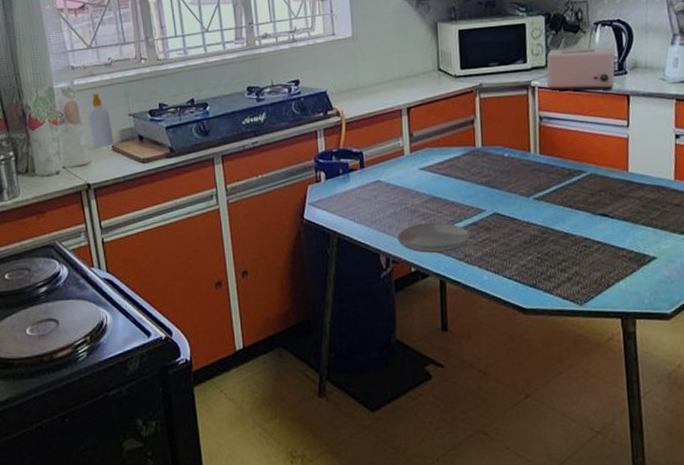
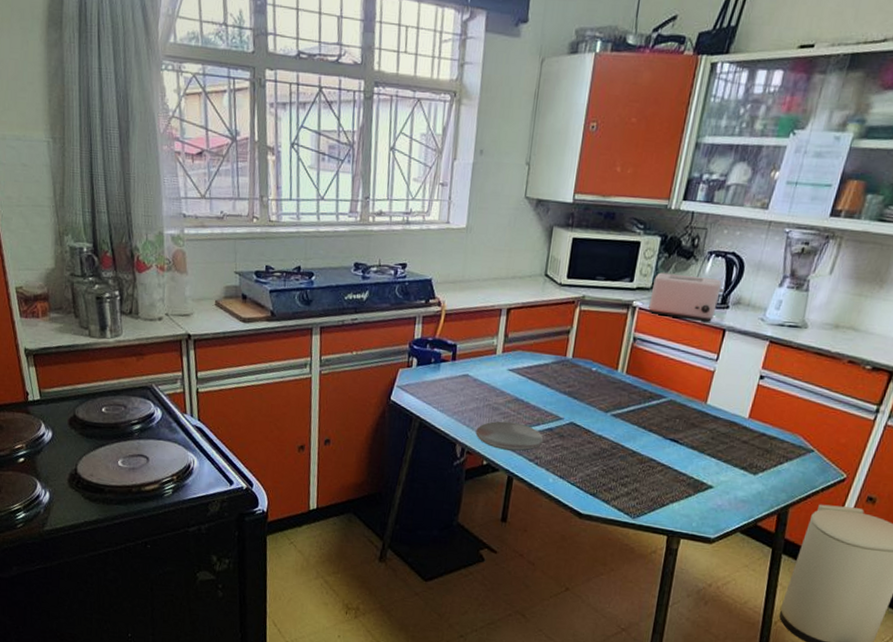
soap bottle: present [88,92,114,149] -> none [195,244,218,302]

